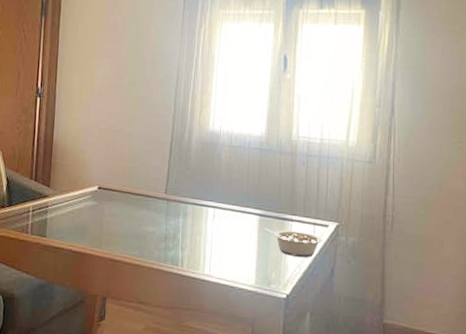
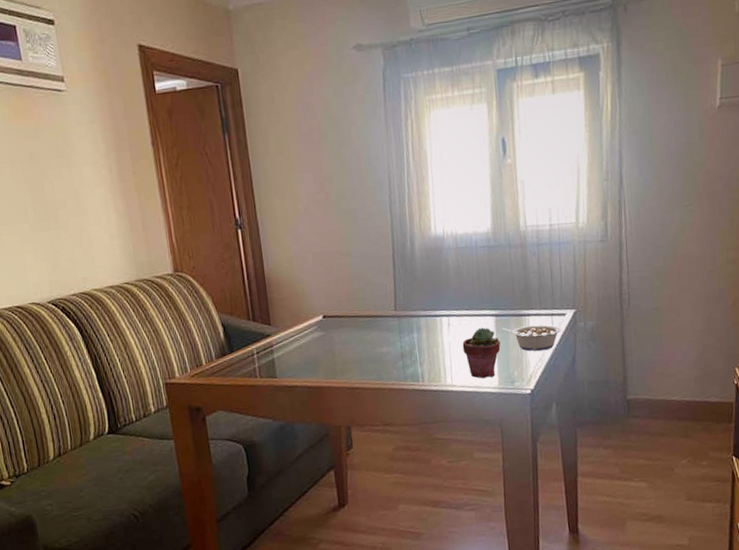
potted succulent: none [224,224,261,275] -> present [462,327,501,378]

